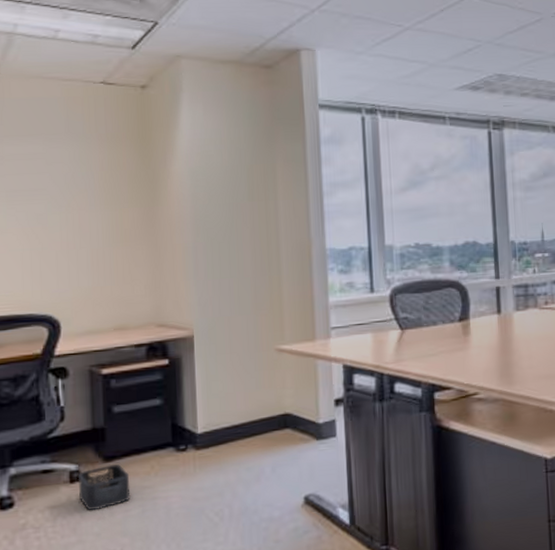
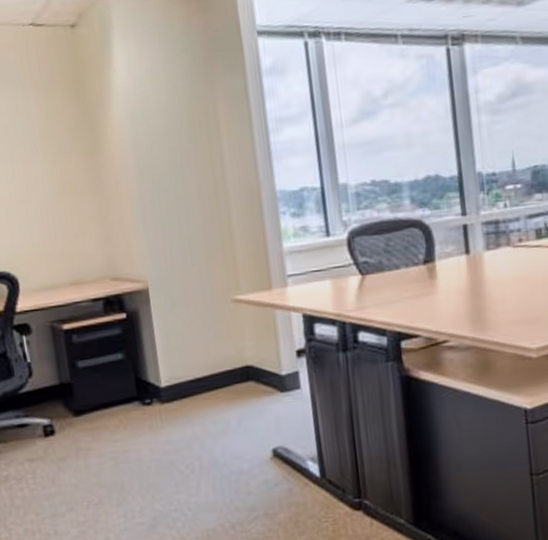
storage bin: present [77,464,131,510] -> none [51,418,103,463]

